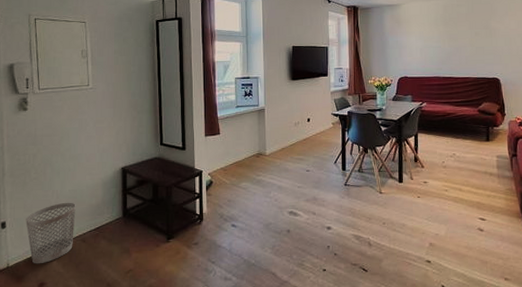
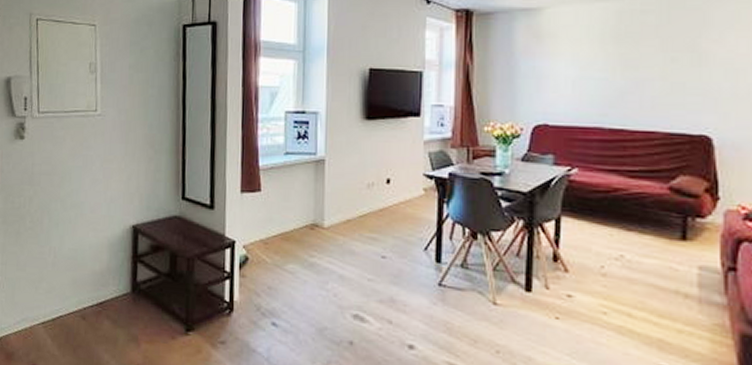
wastebasket: present [26,202,76,264] -> none [18,263,76,341]

